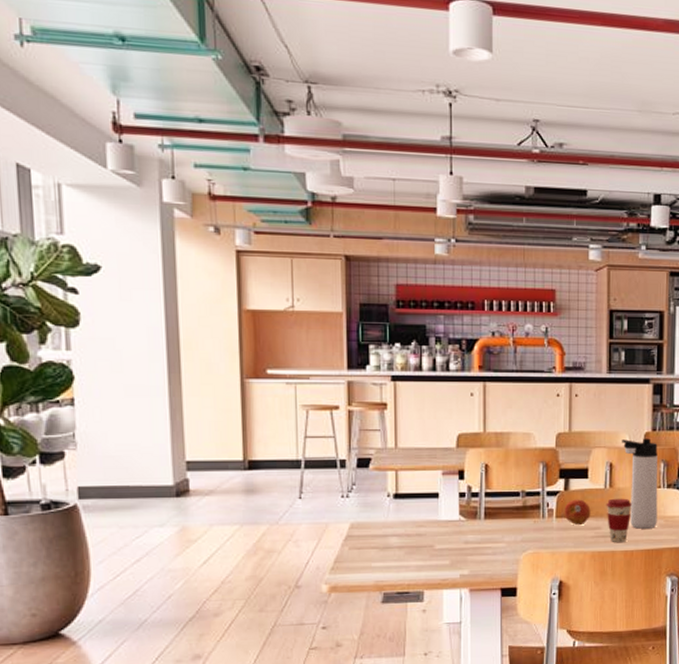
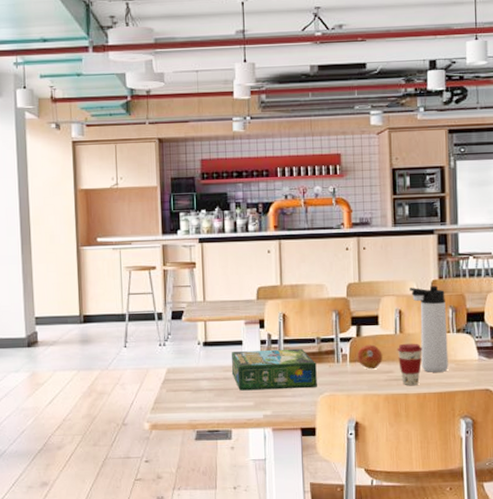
board game: none [425,502,520,548] -> present [231,348,317,391]

